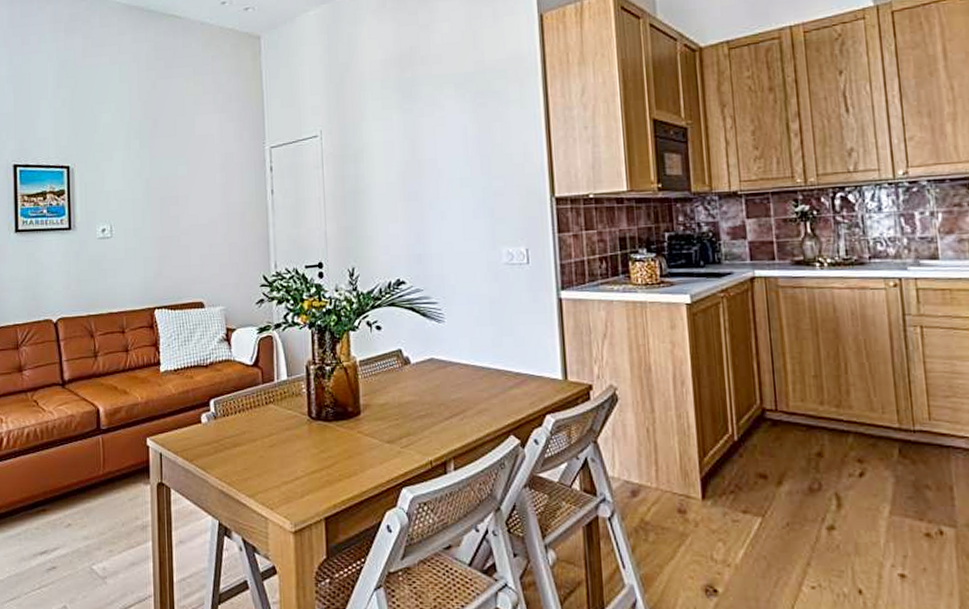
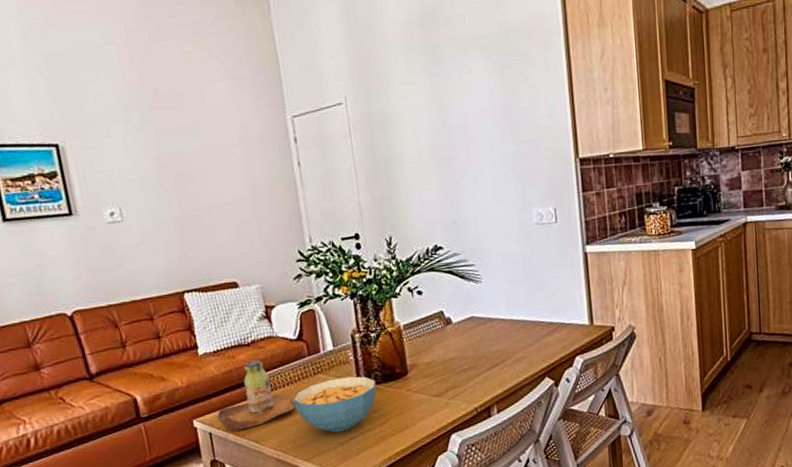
bottle: none [170,383,245,454] -> present [218,360,296,431]
cereal bowl: none [243,410,327,470] -> present [293,376,376,433]

